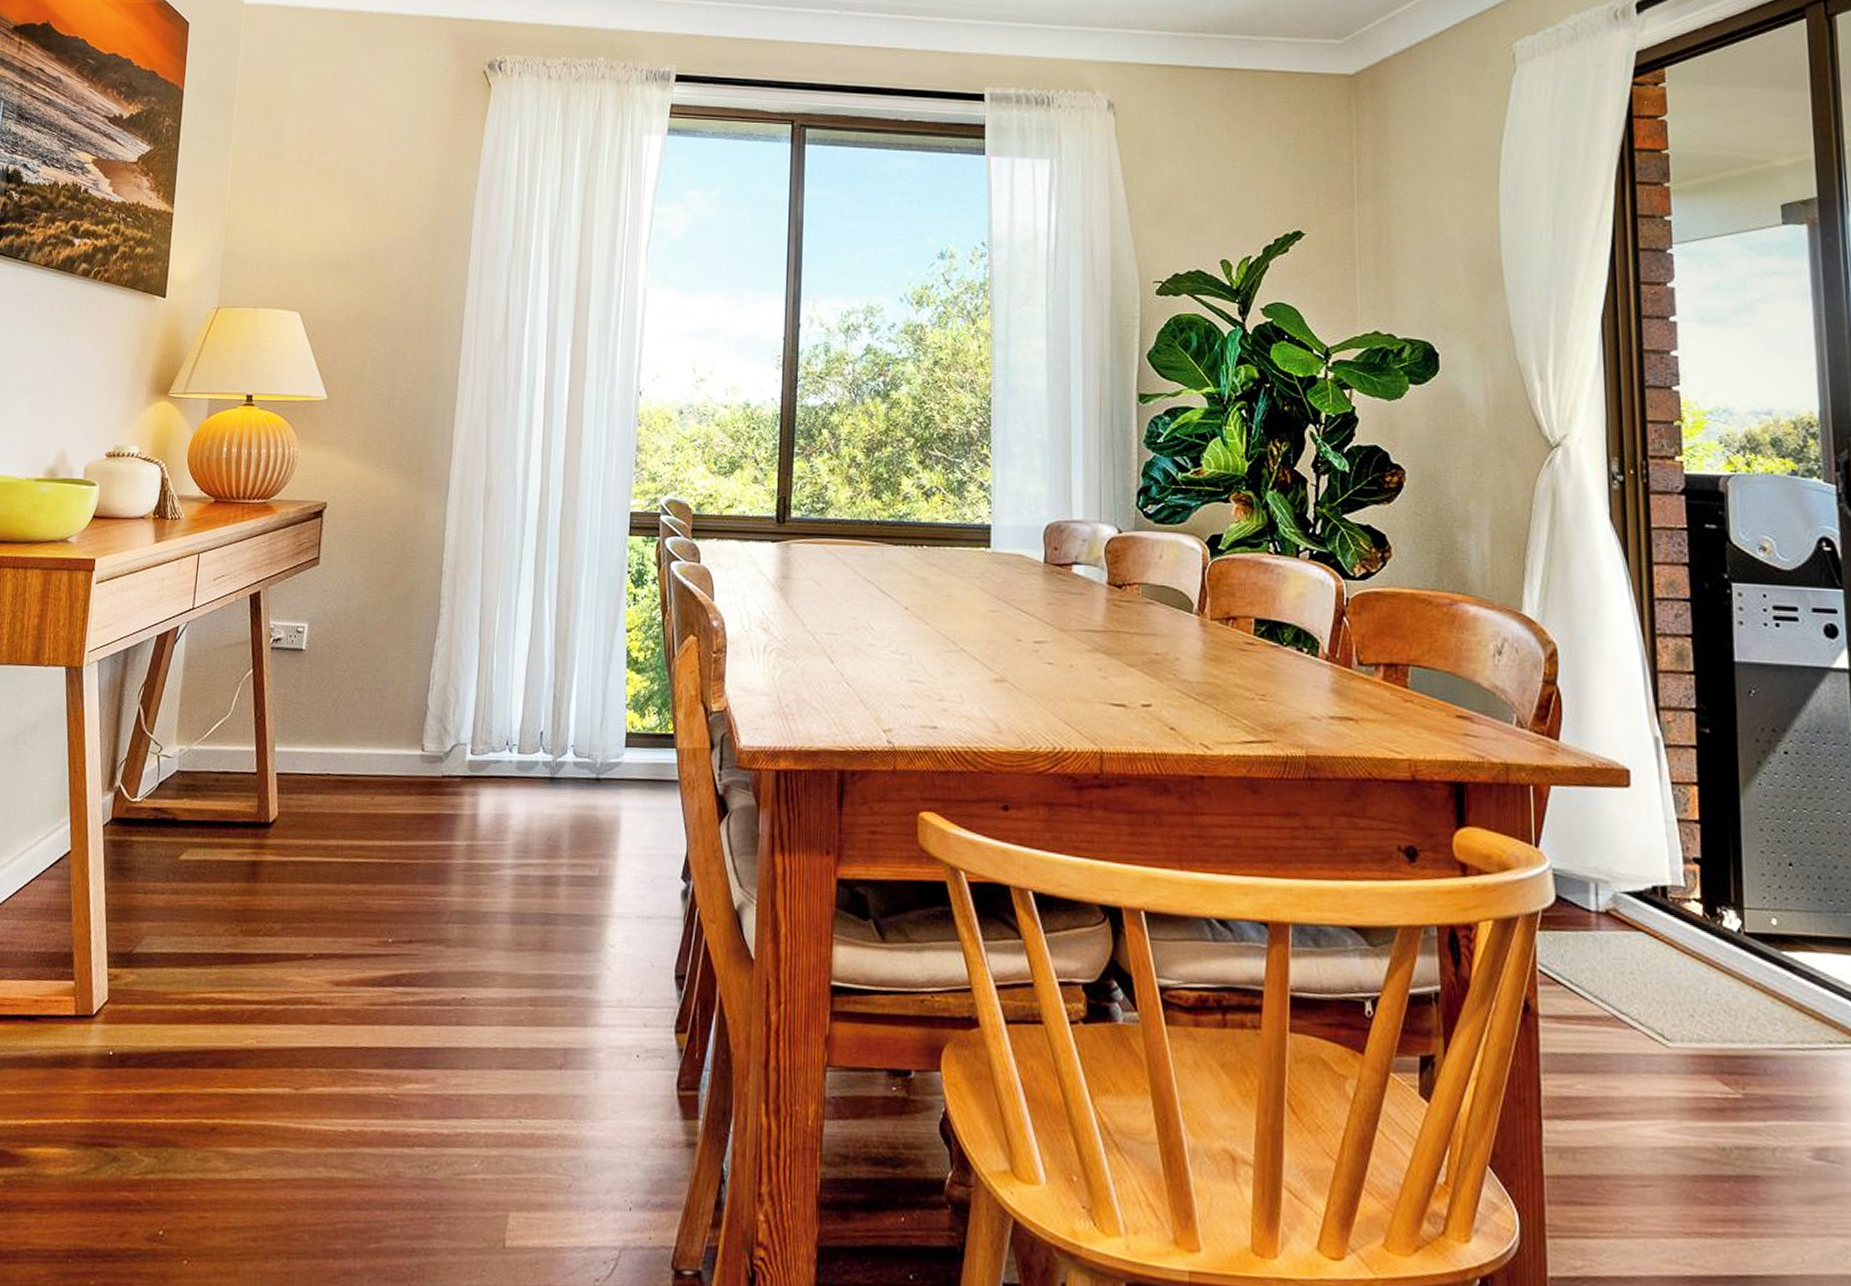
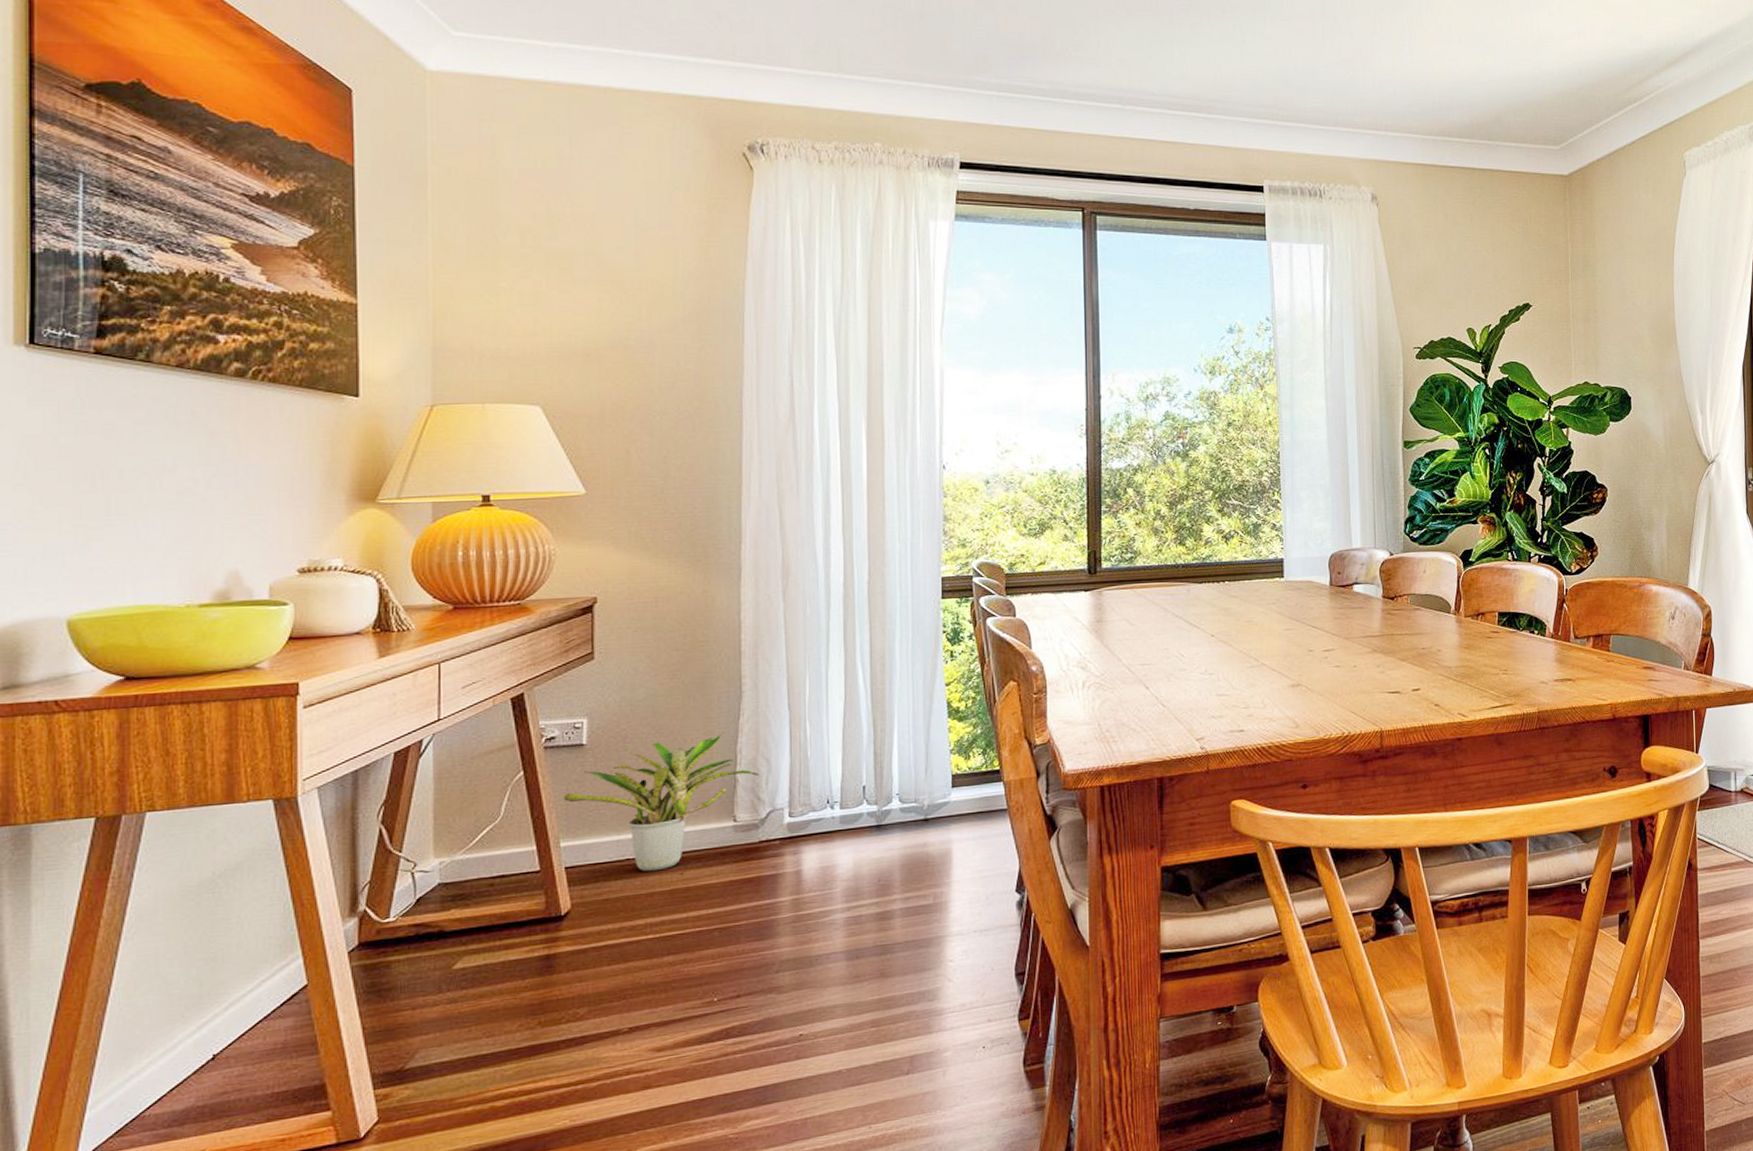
potted plant: none [281,653,448,792] -> present [563,731,759,872]

